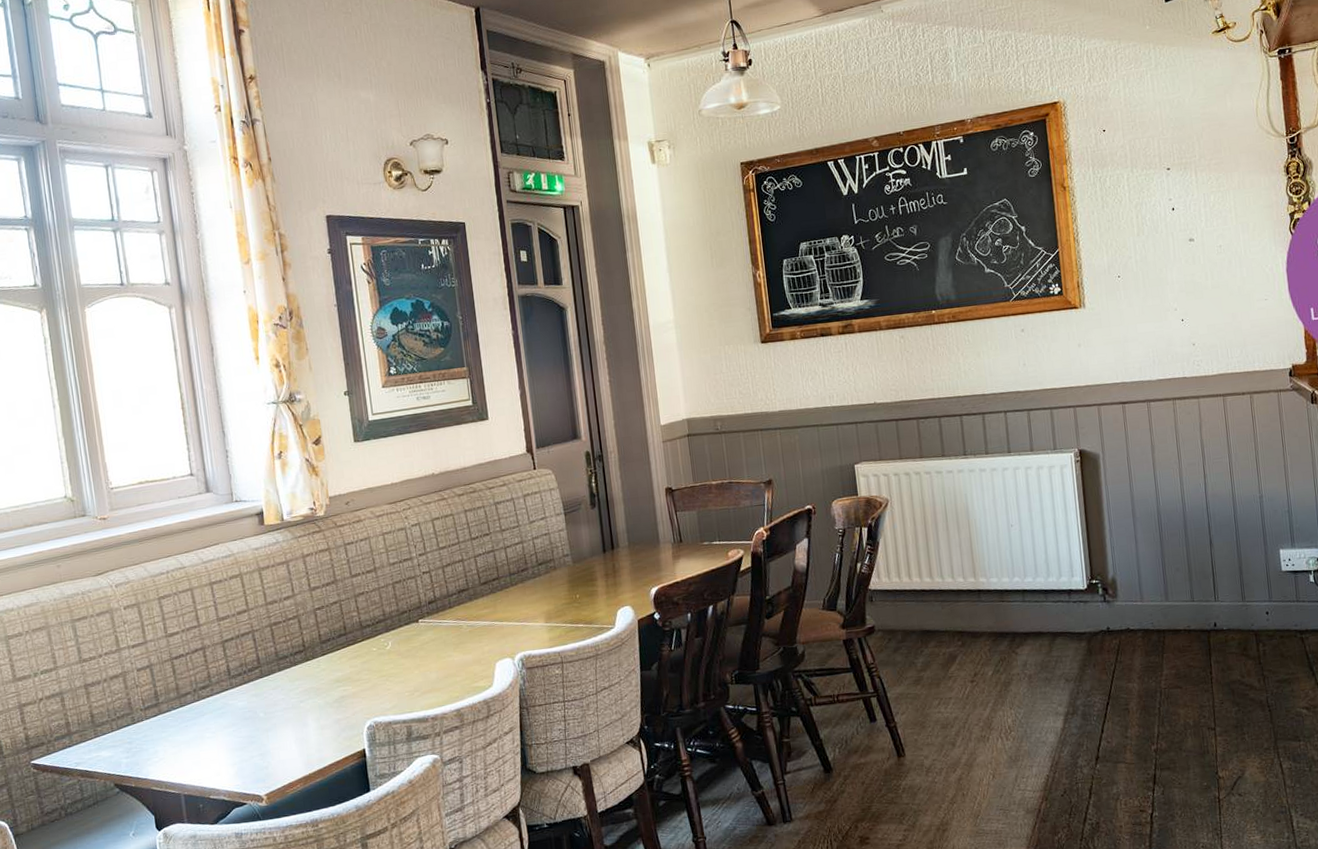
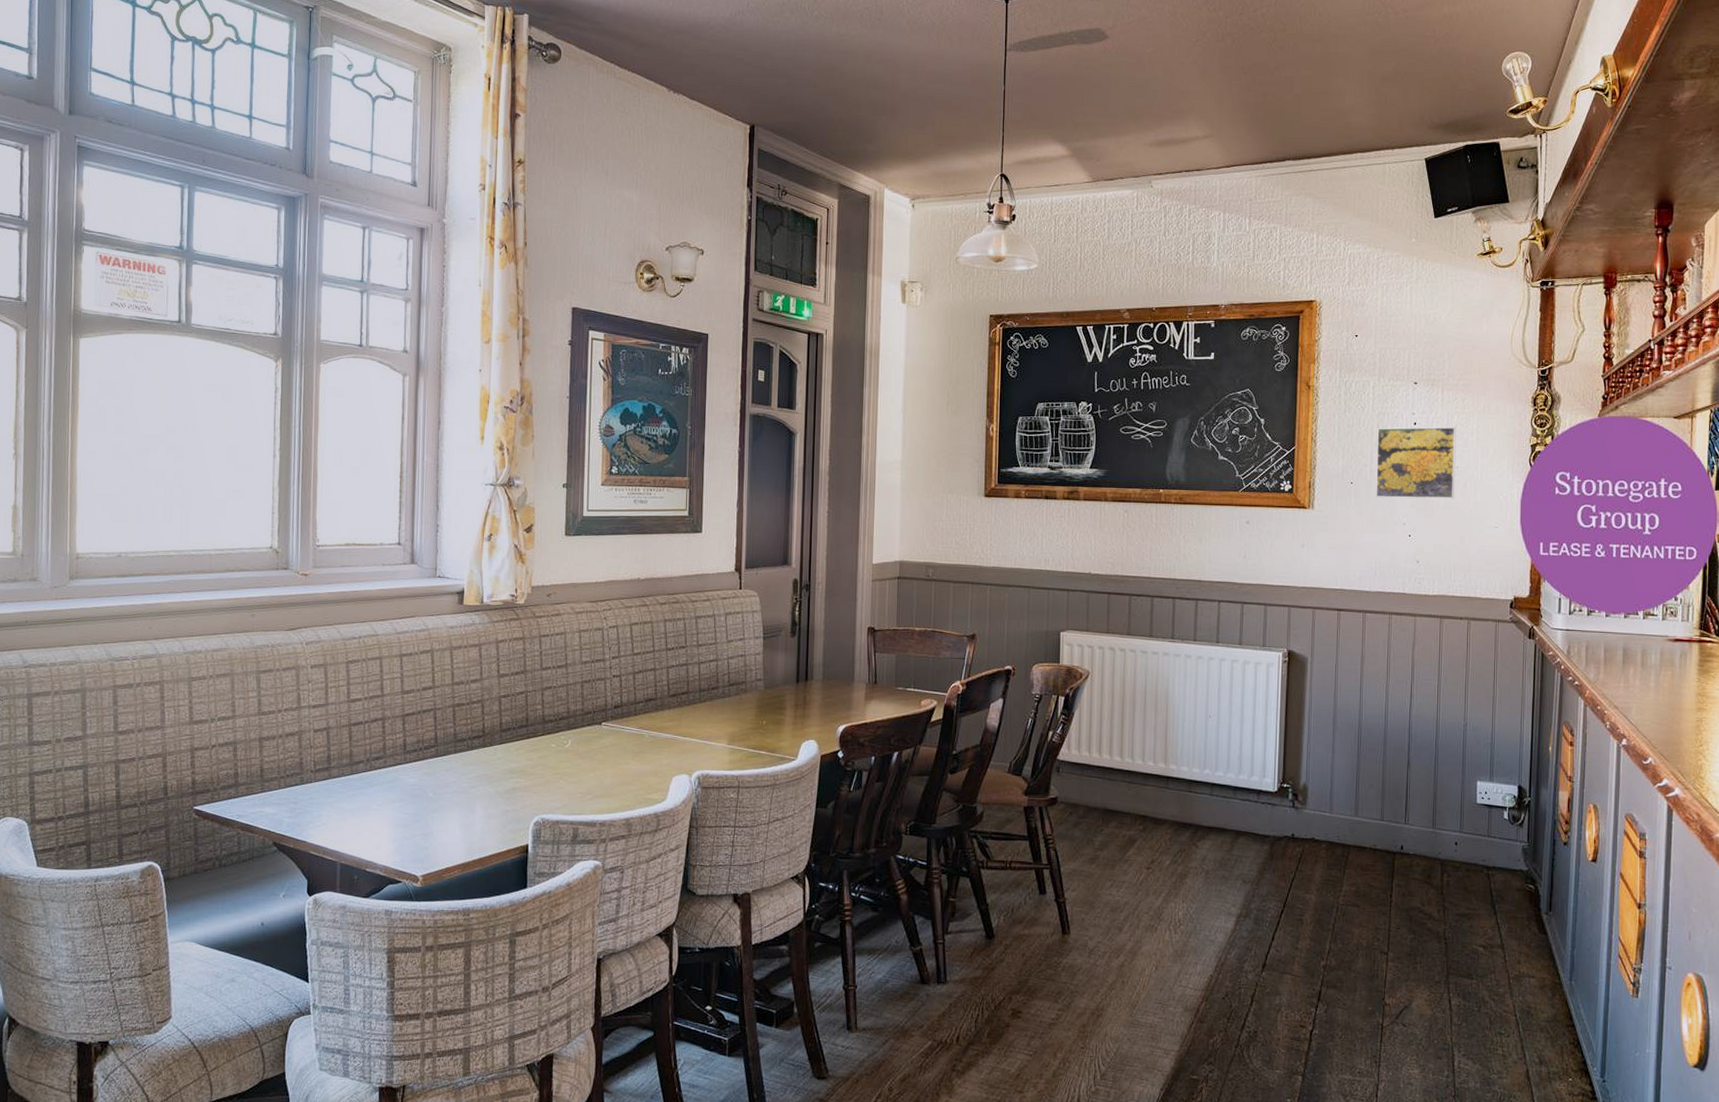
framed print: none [1137,206,1221,288] -> present [1375,426,1456,499]

